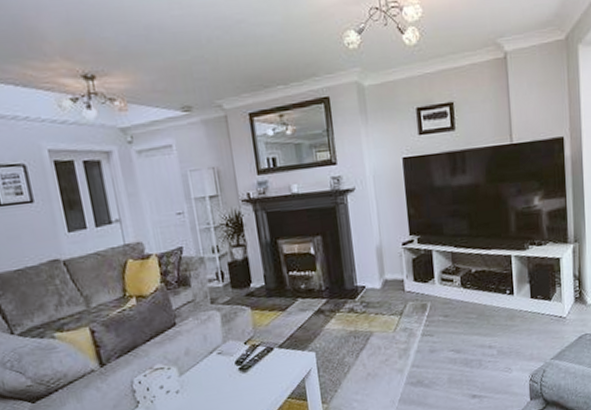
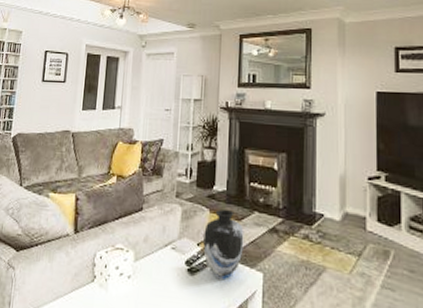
vase: none [248,302,293,369] -> present [203,208,244,279]

